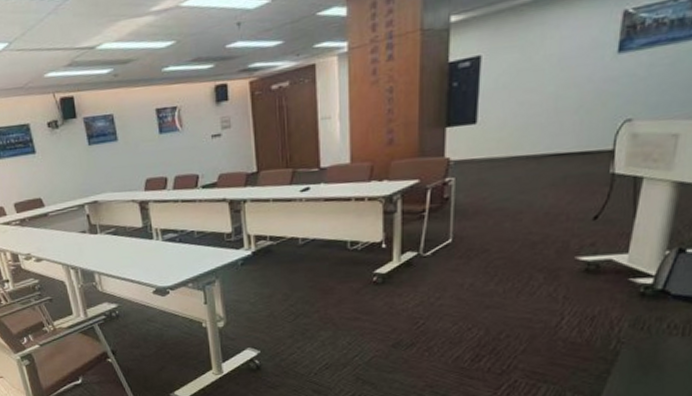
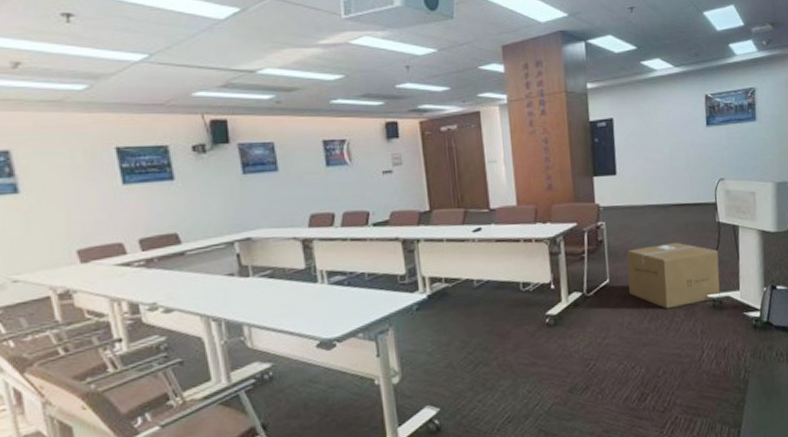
box: none [476,198,605,272] -> present [626,242,720,309]

